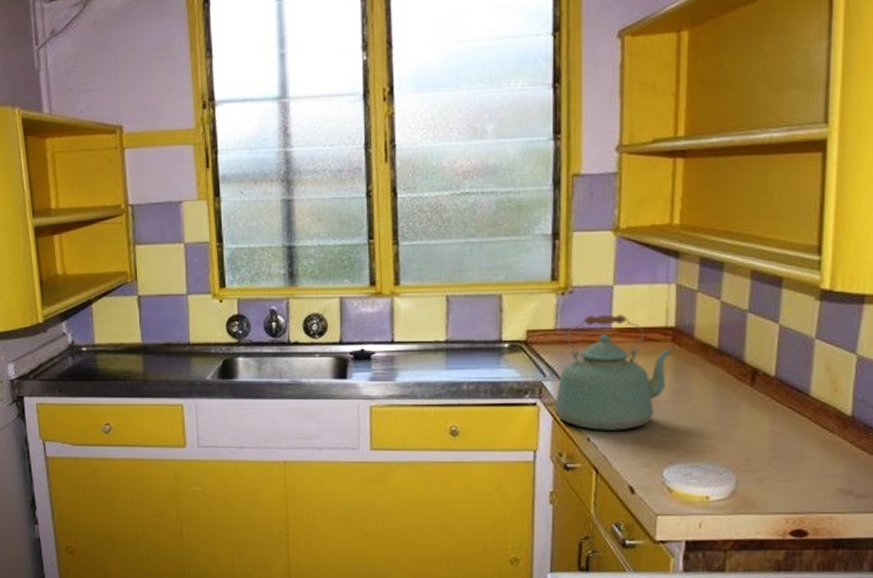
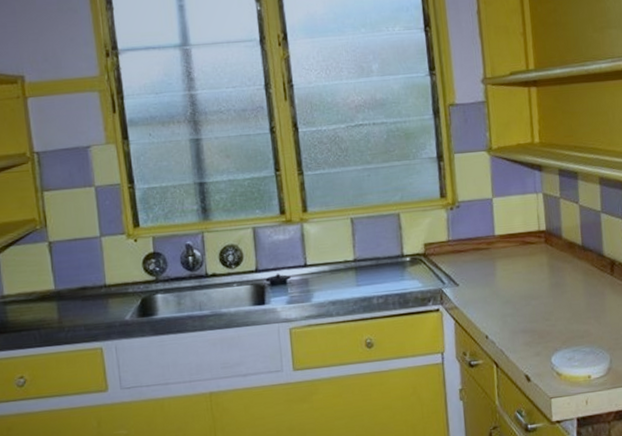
kettle: present [554,314,673,431] -> none [454,222,547,328]

